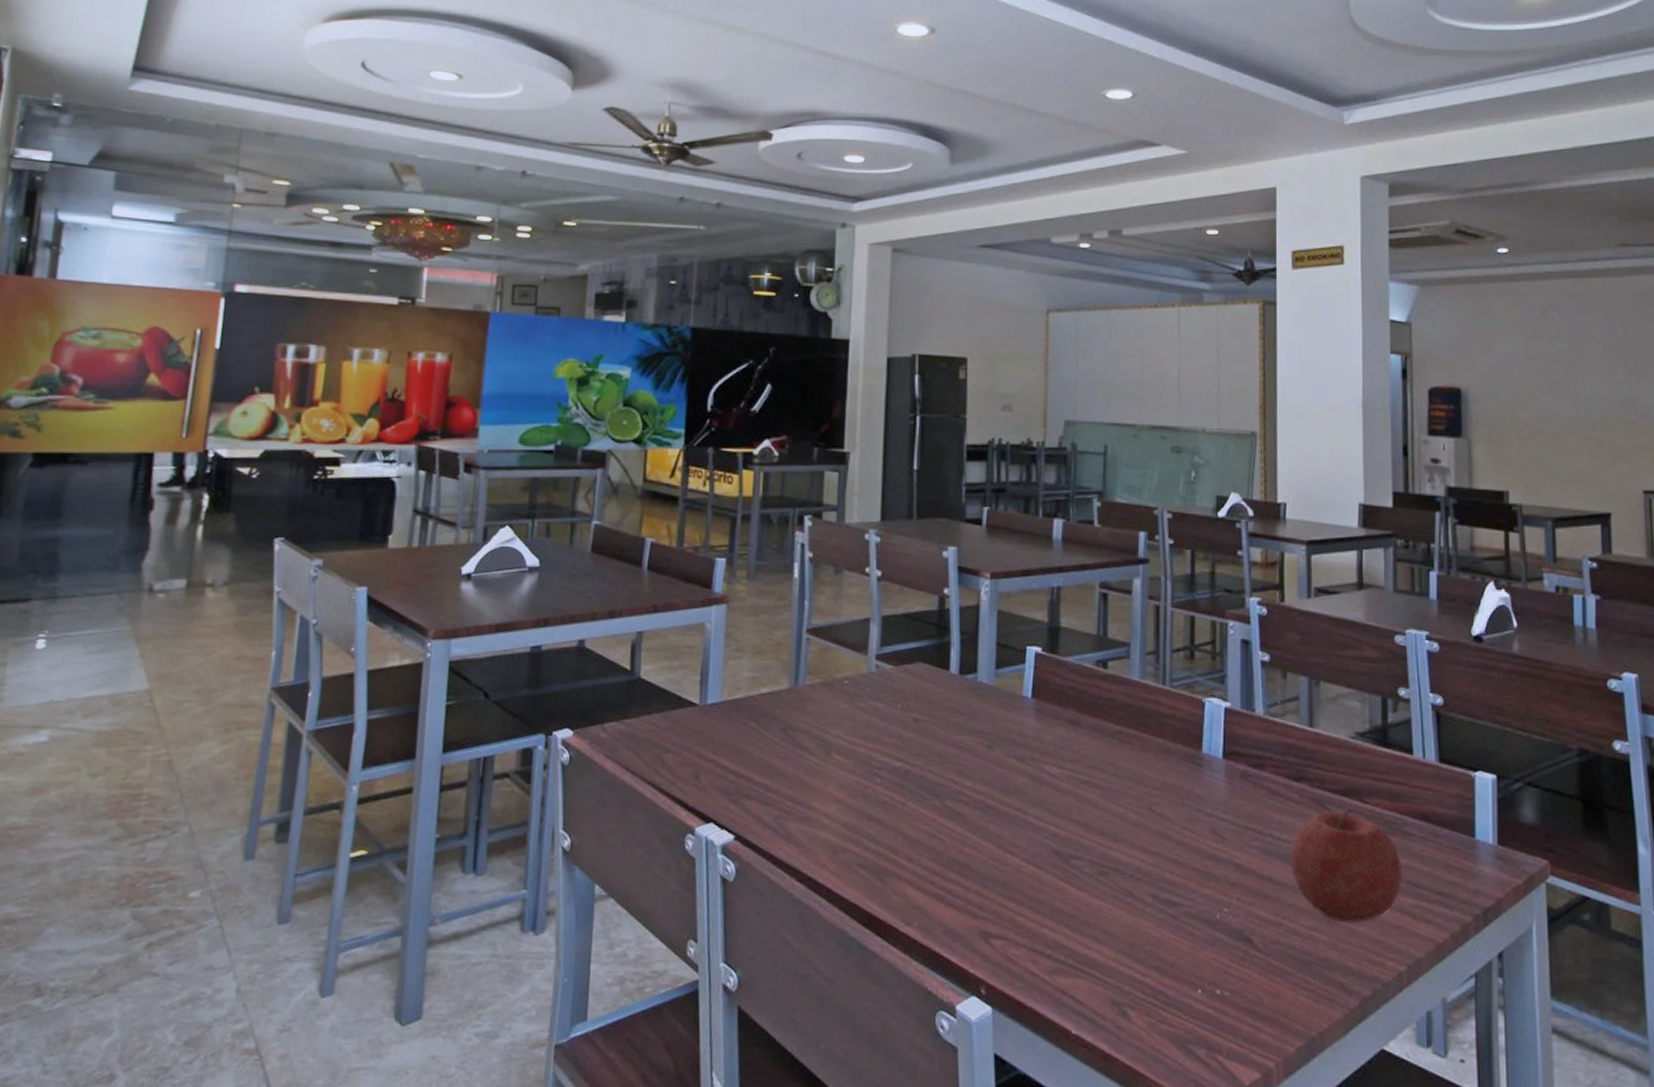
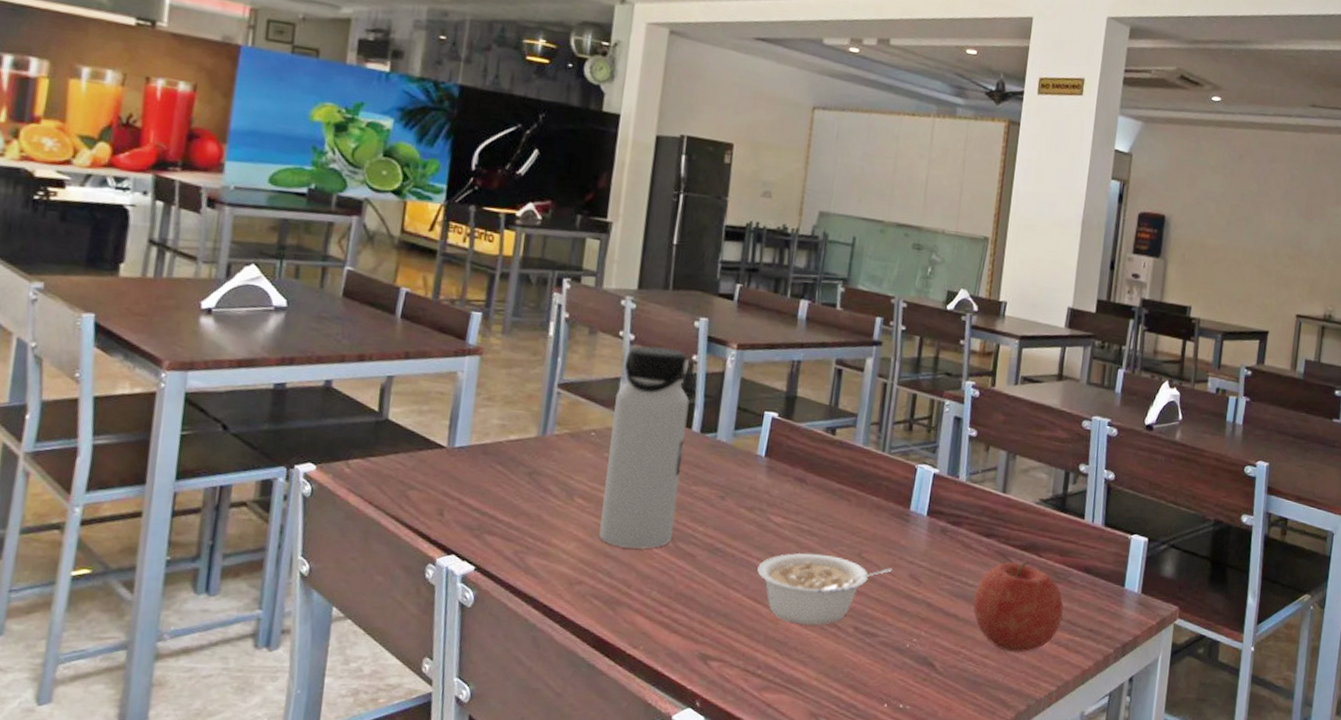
water bottle: none [859,581,944,809] -> present [598,345,690,549]
legume: none [1035,807,1189,895] -> present [757,552,892,626]

